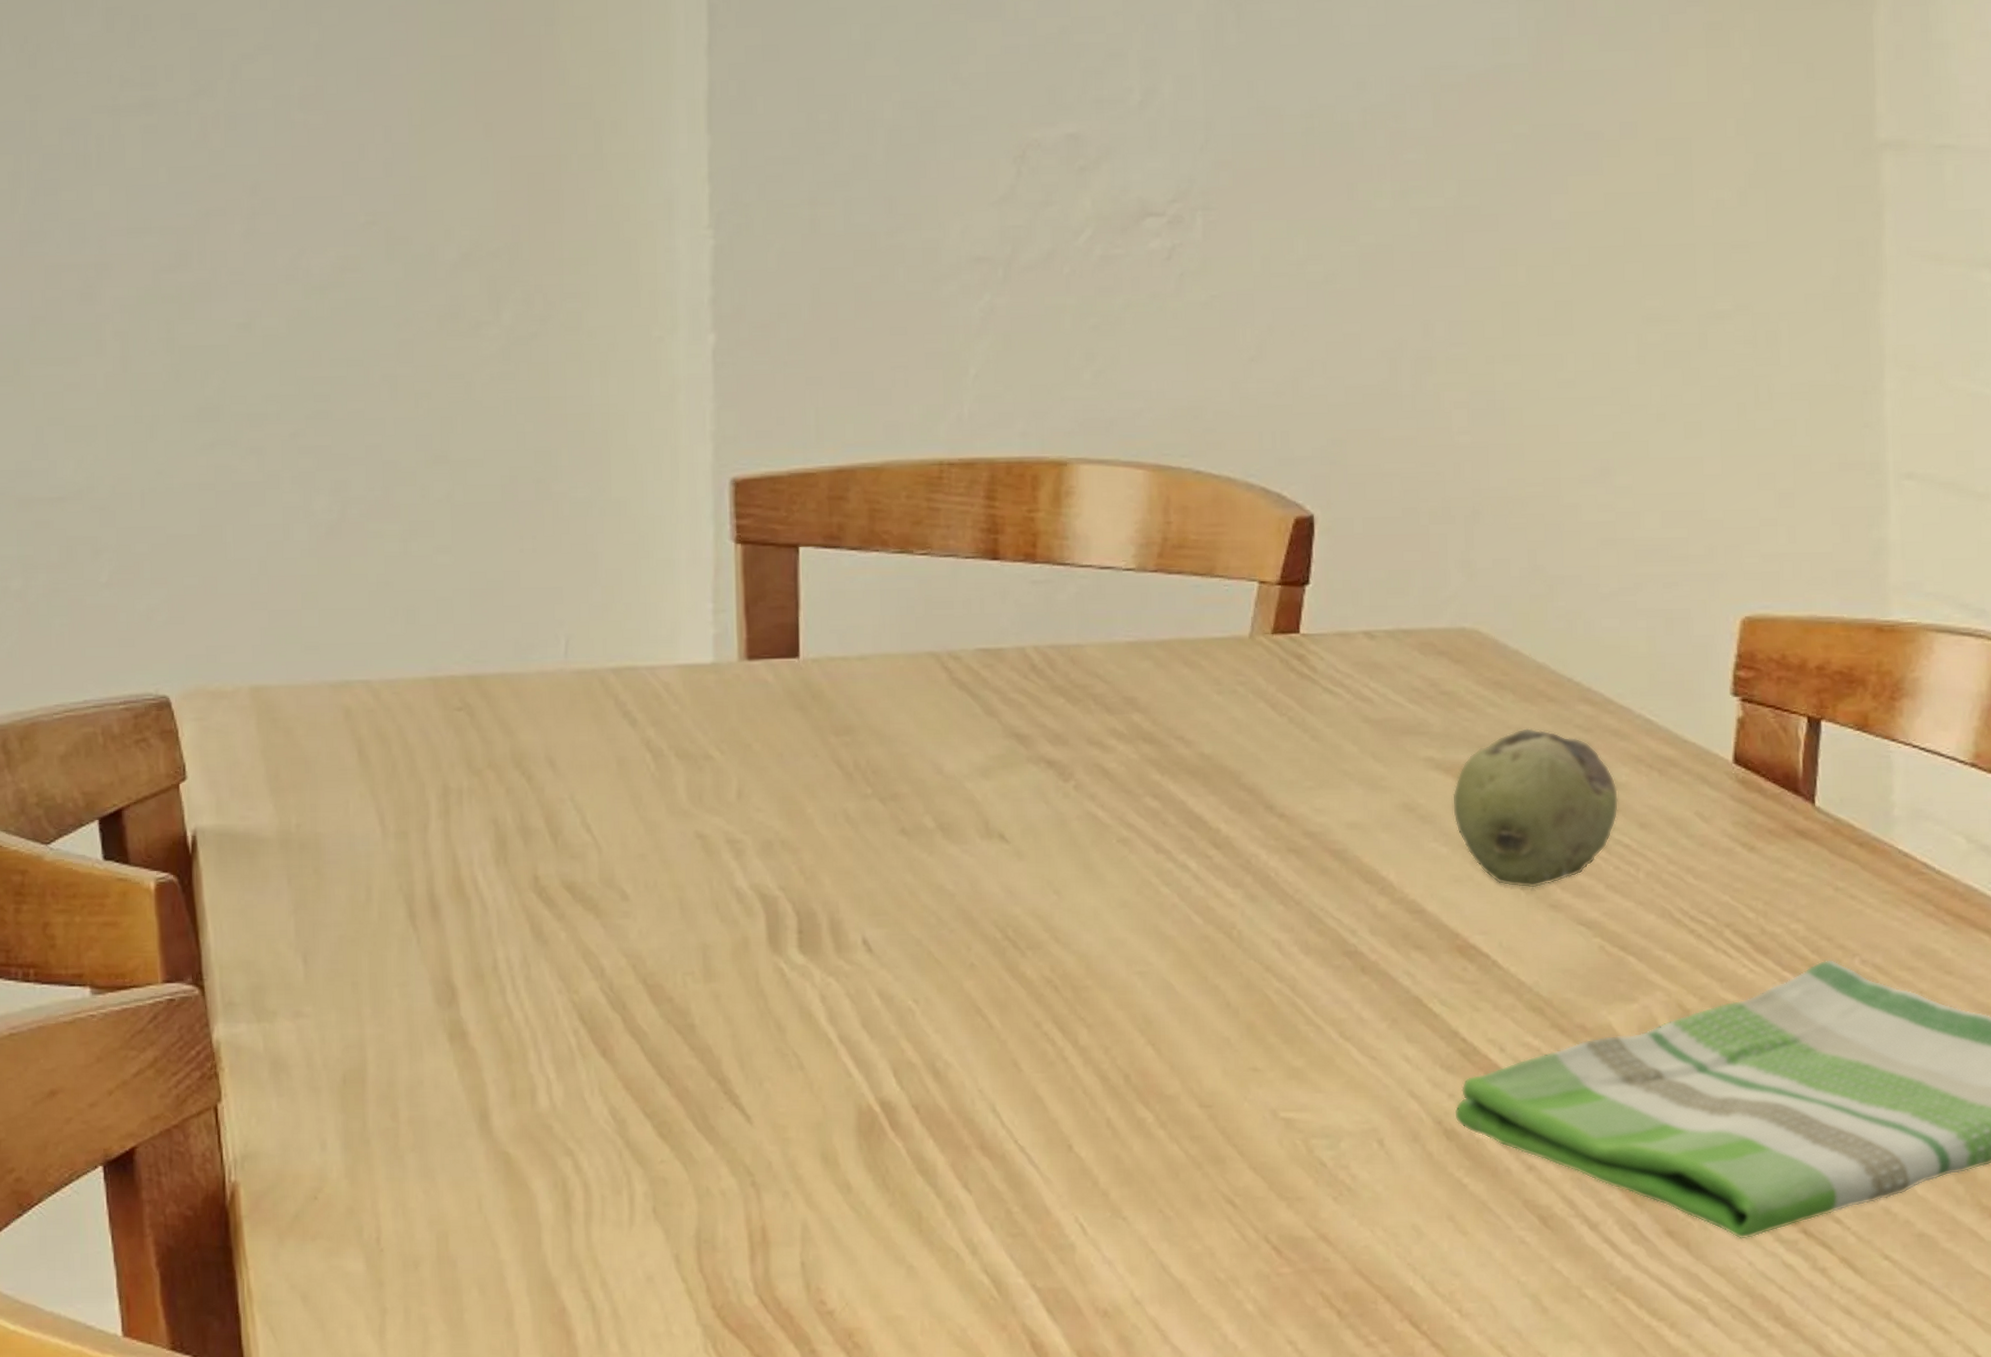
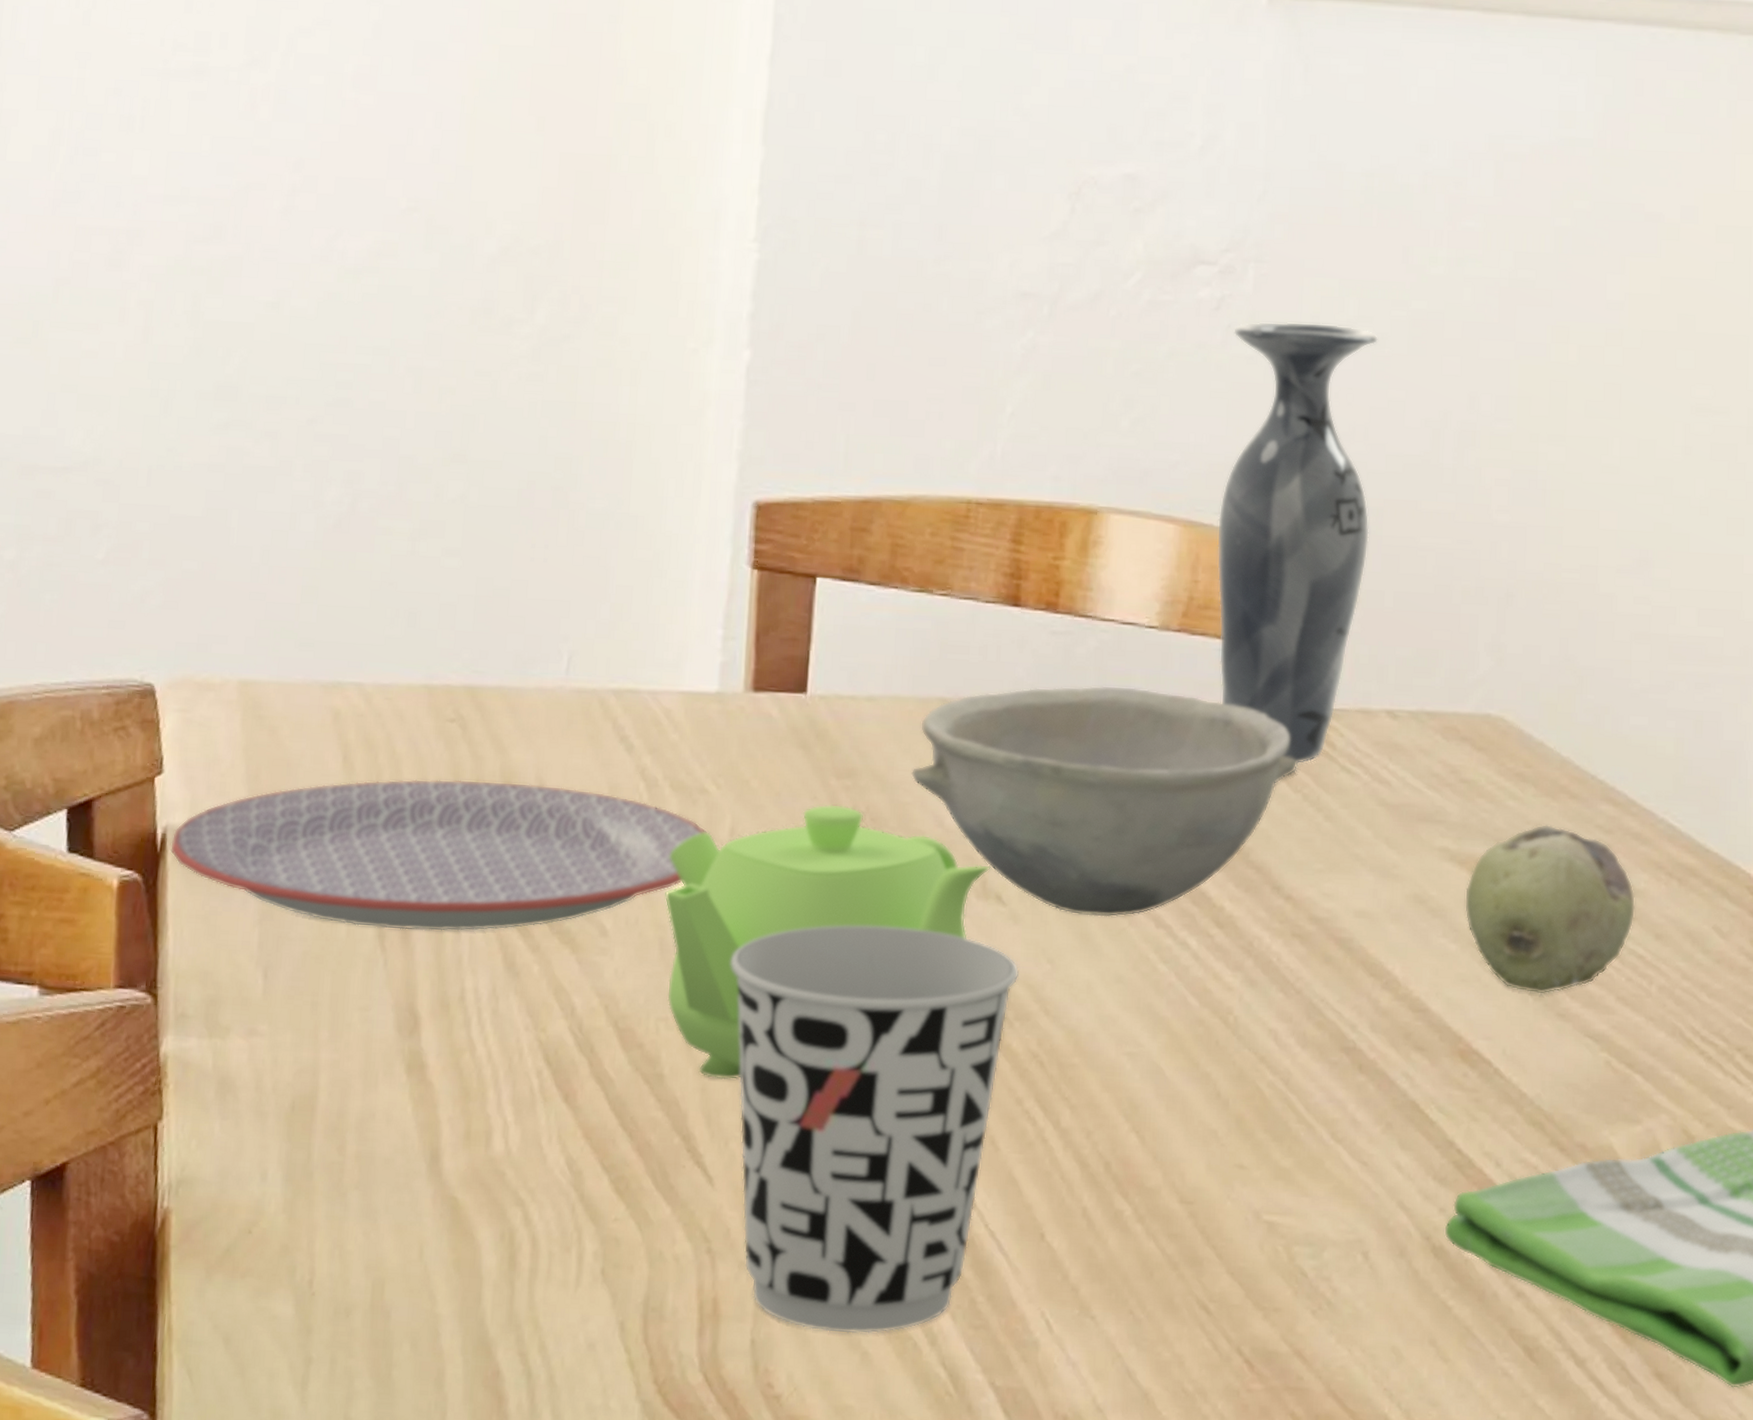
plate: none [201,762,716,909] -> present [170,779,709,932]
teapot: none [679,760,992,1025] -> present [664,804,991,1080]
cup: none [750,871,1028,1250] -> present [731,925,1020,1334]
bowl: none [906,627,1282,847] -> present [910,685,1299,918]
vase: none [1185,264,1335,689] -> present [1216,321,1378,765]

